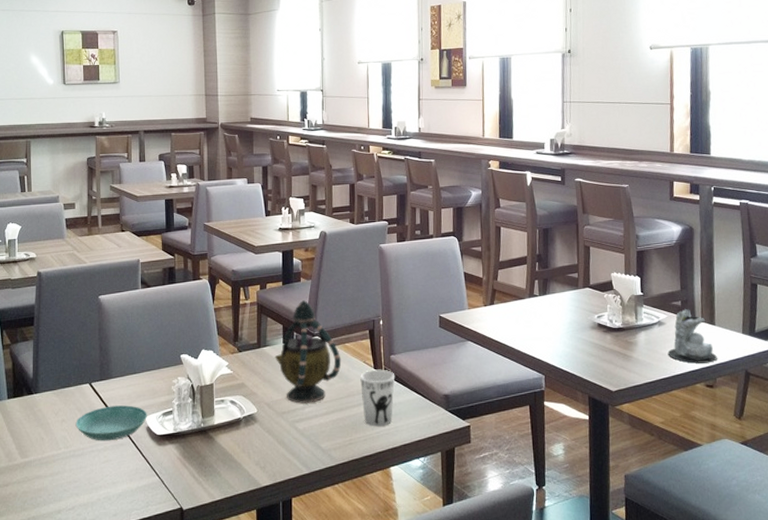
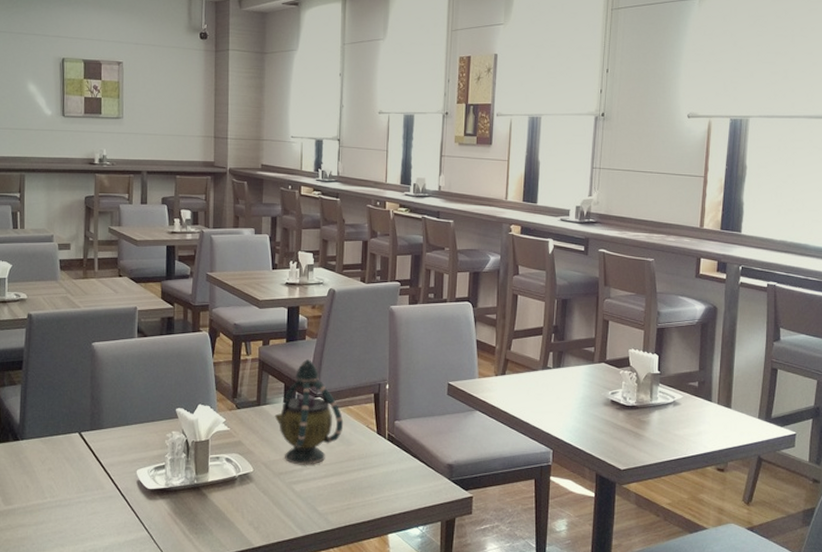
saucer: present [75,405,147,441] -> none [63,457,138,493]
cup: present [360,369,395,427] -> none [362,434,399,493]
candle: present [667,308,717,364] -> none [680,389,730,446]

